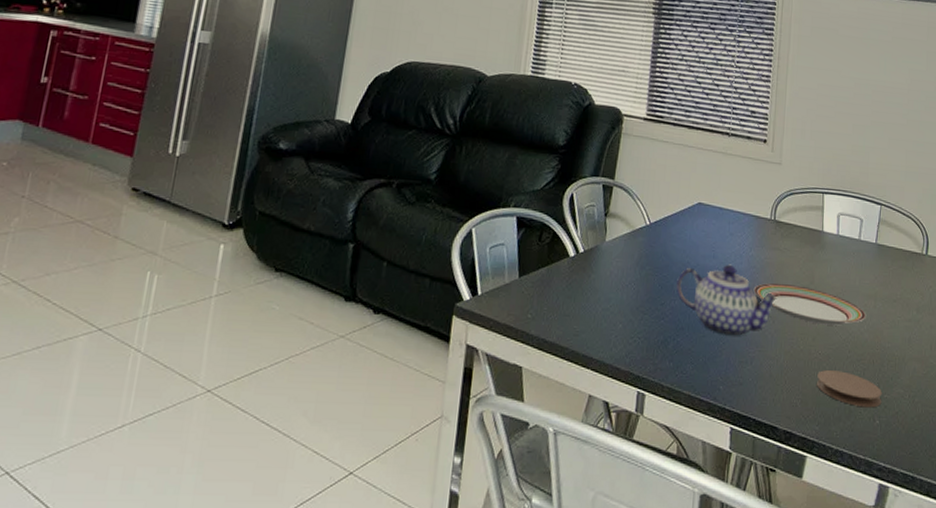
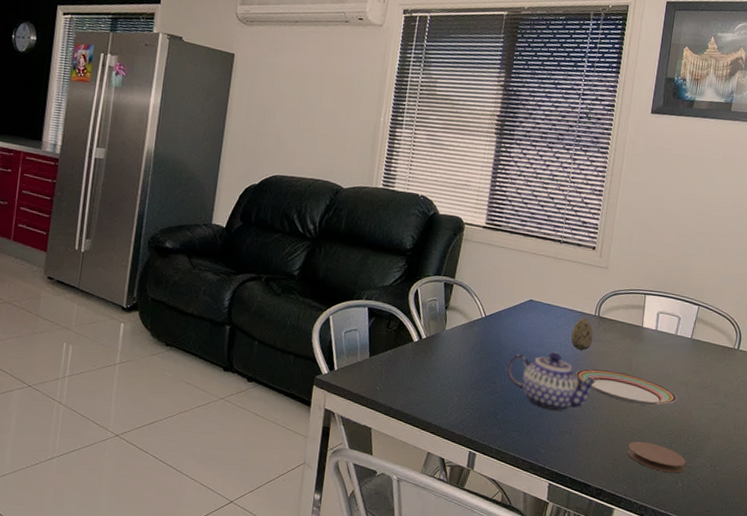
decorative egg: none [746,222,771,262] -> present [571,318,593,351]

